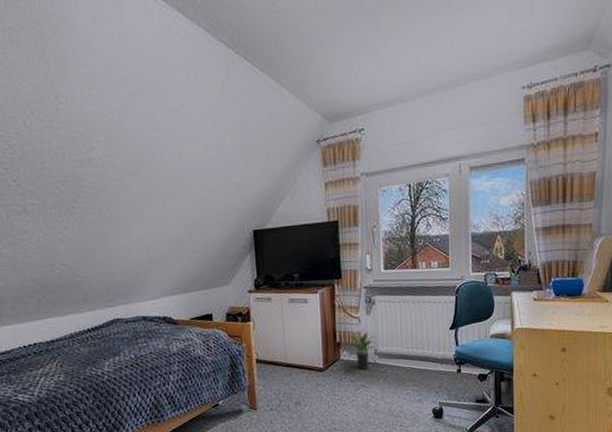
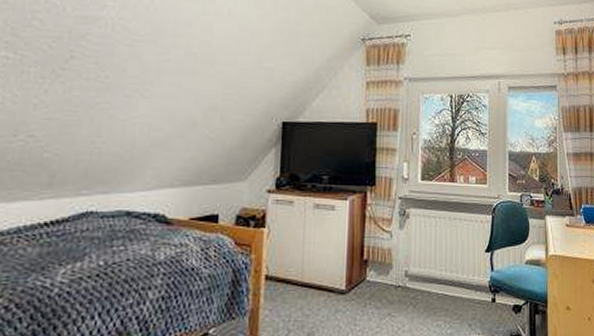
potted plant: present [345,332,379,370] -> none [373,250,410,294]

